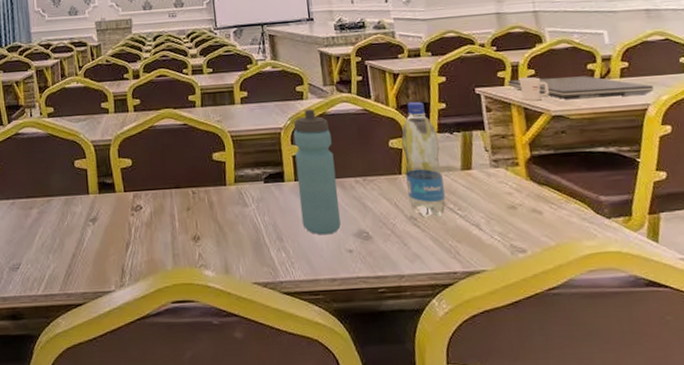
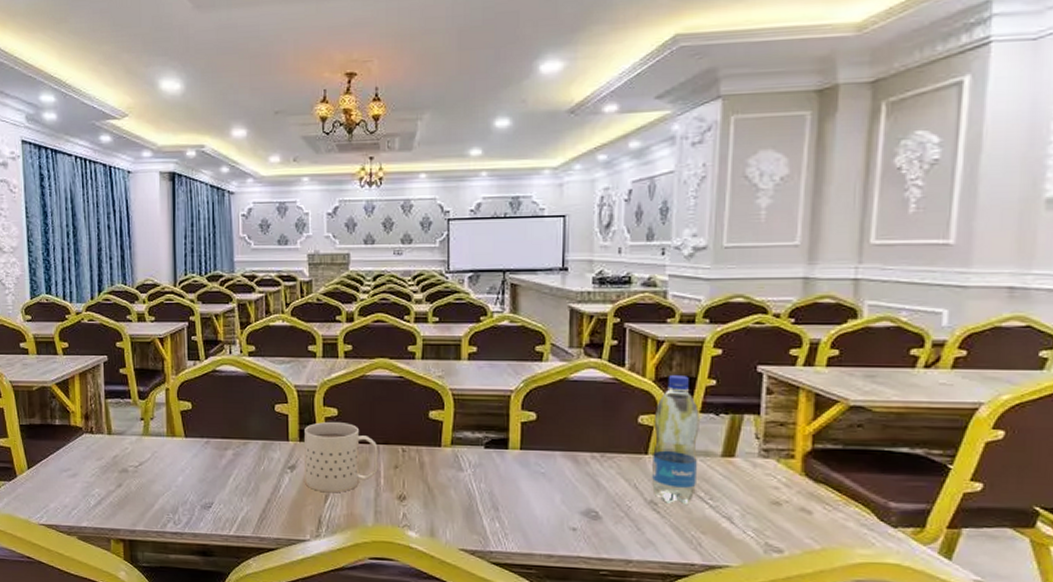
mug: none [103,171,173,242] -> present [304,422,378,493]
water bottle: present [293,109,341,235] -> none [523,373,570,510]
tablet: present [508,76,654,99] -> none [801,360,993,391]
mug: present [518,76,550,101] -> none [815,357,854,387]

